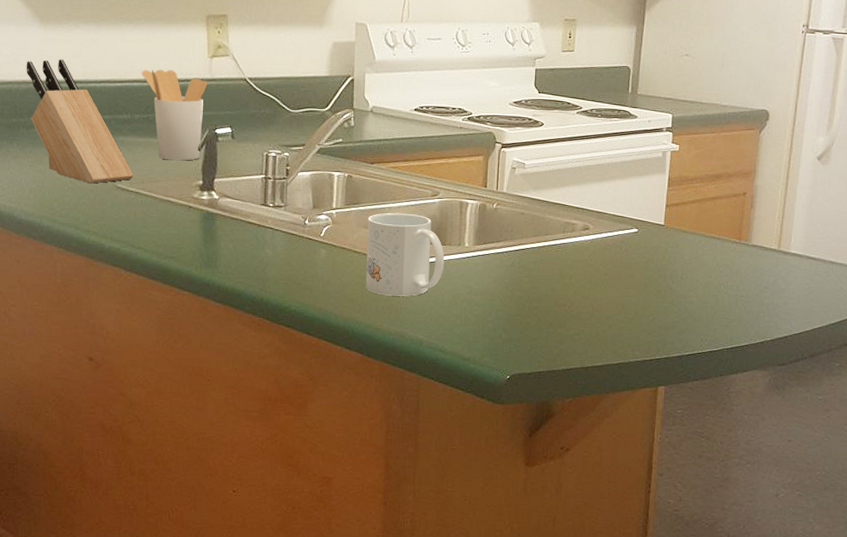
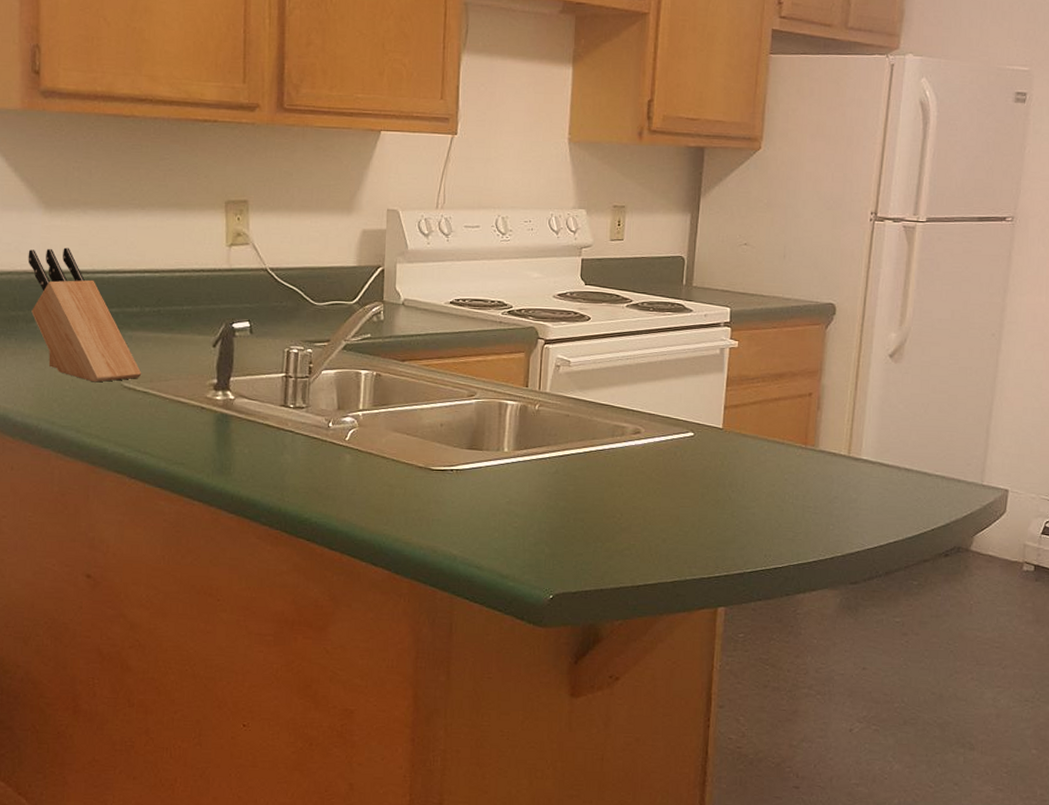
utensil holder: present [142,69,208,161] -> none [154,259,225,358]
mug: present [366,212,445,296] -> none [394,414,482,507]

